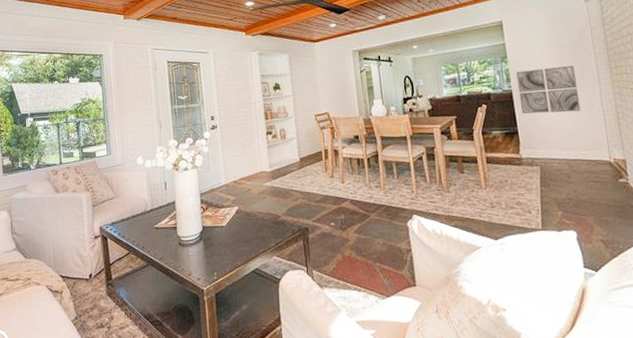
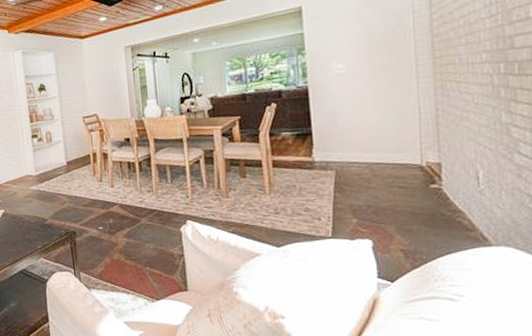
wall art: present [516,66,581,114] -> none [314,57,391,113]

